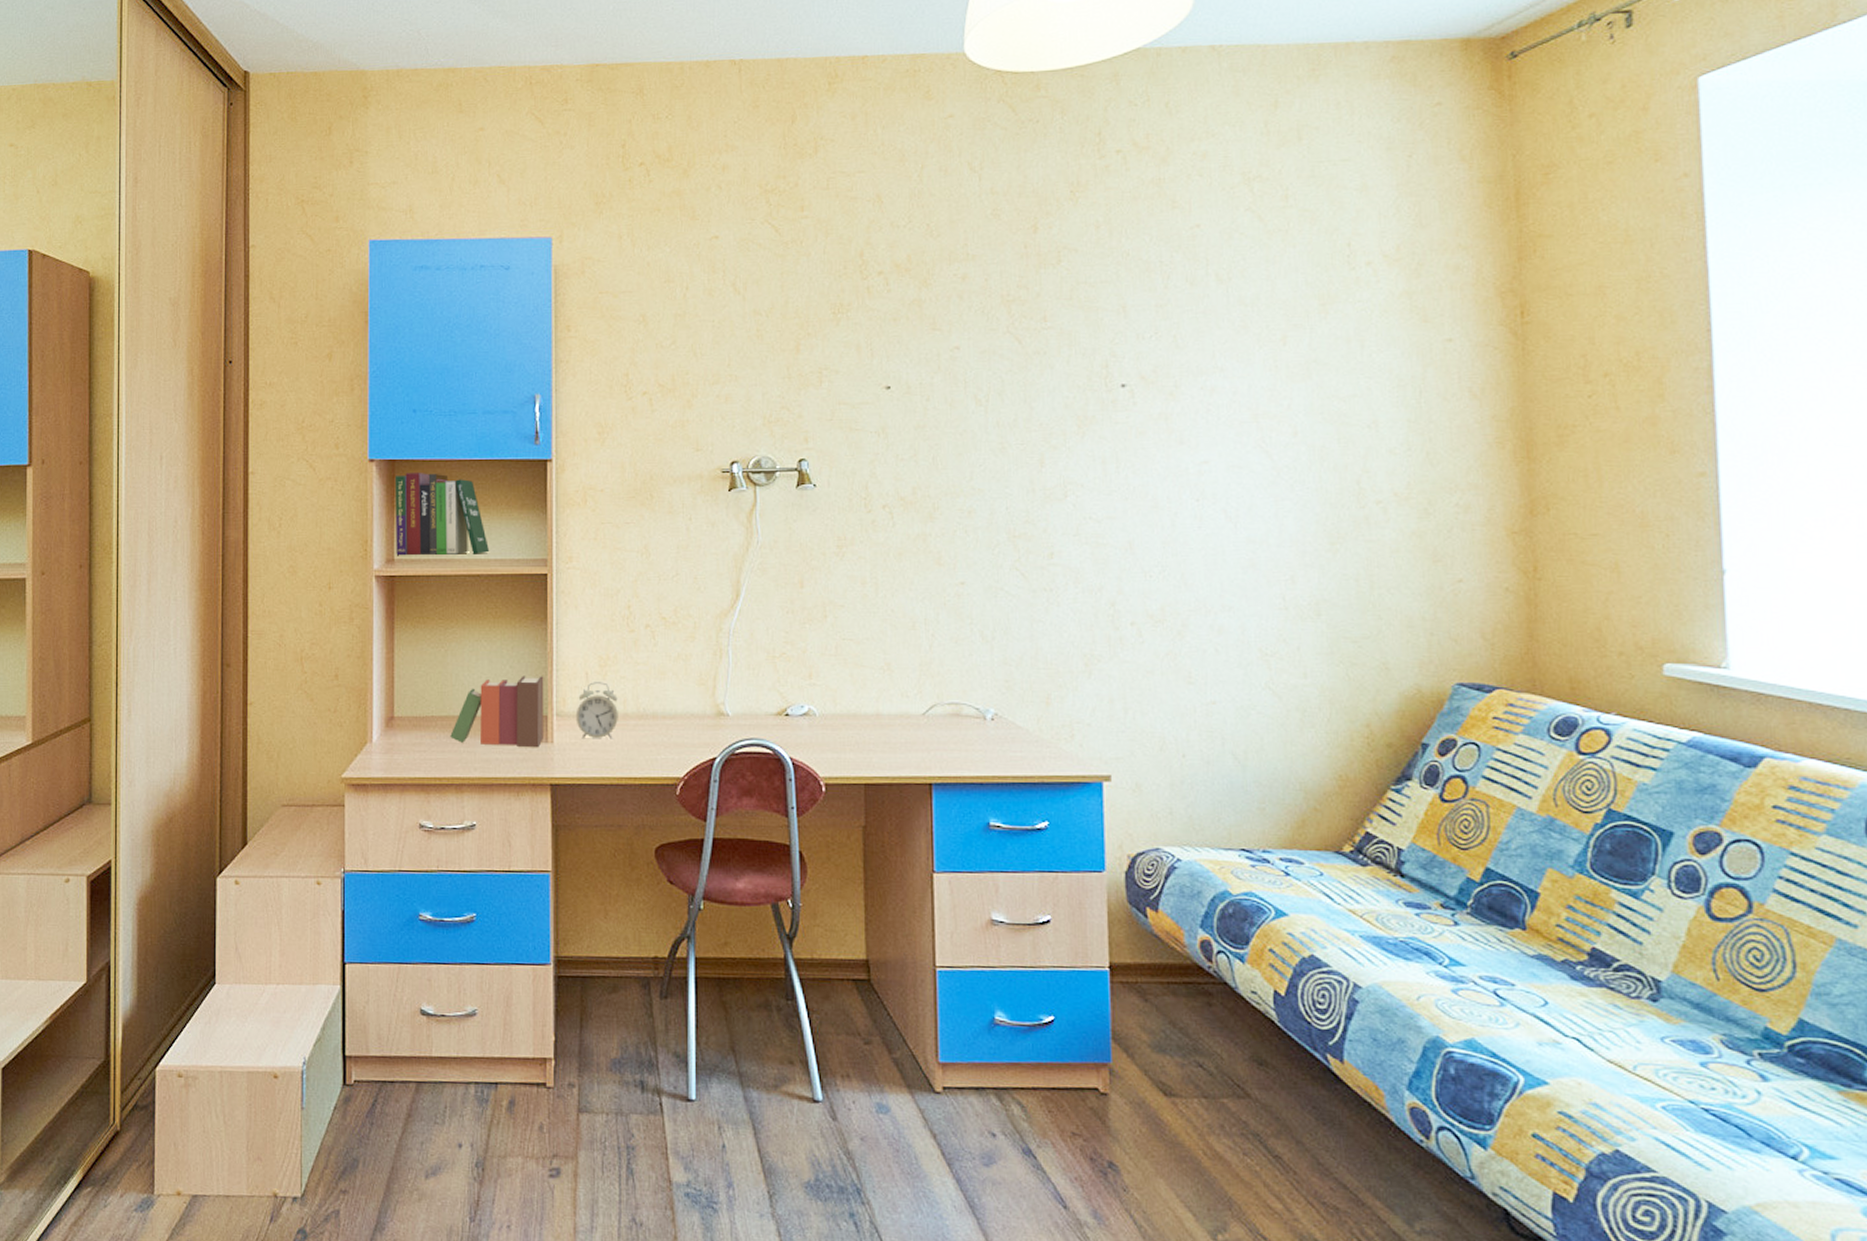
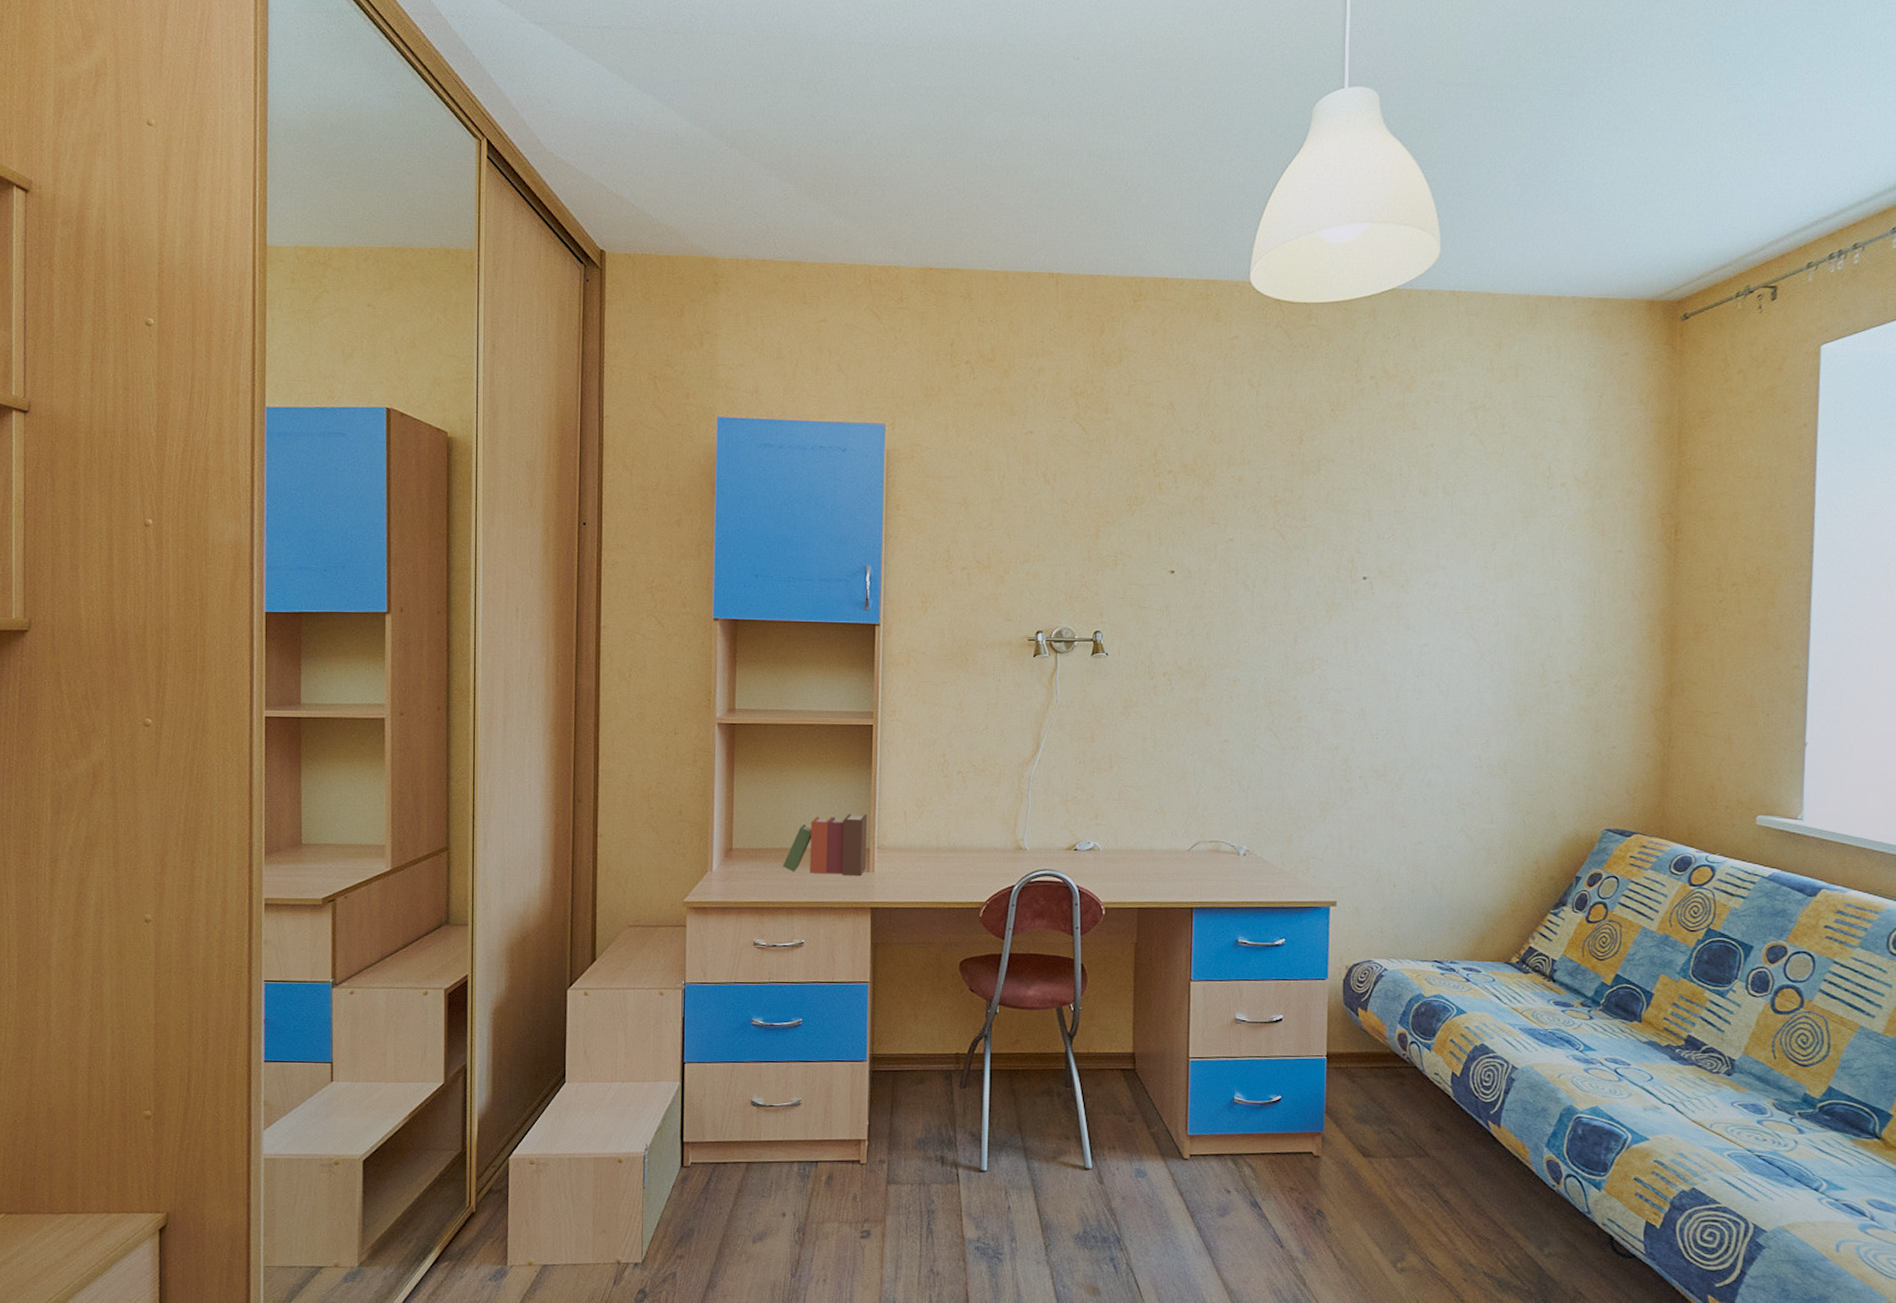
books: present [394,473,490,556] -> none [737,632,822,707]
alarm clock: present [575,682,618,740] -> none [894,820,932,870]

